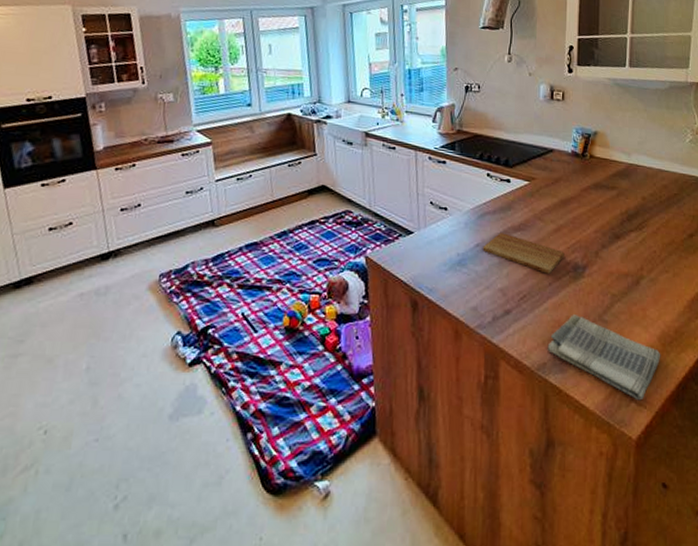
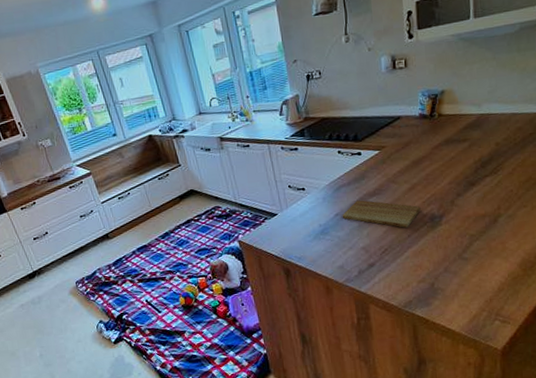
dish towel: present [547,315,661,401] -> none [411,257,523,319]

